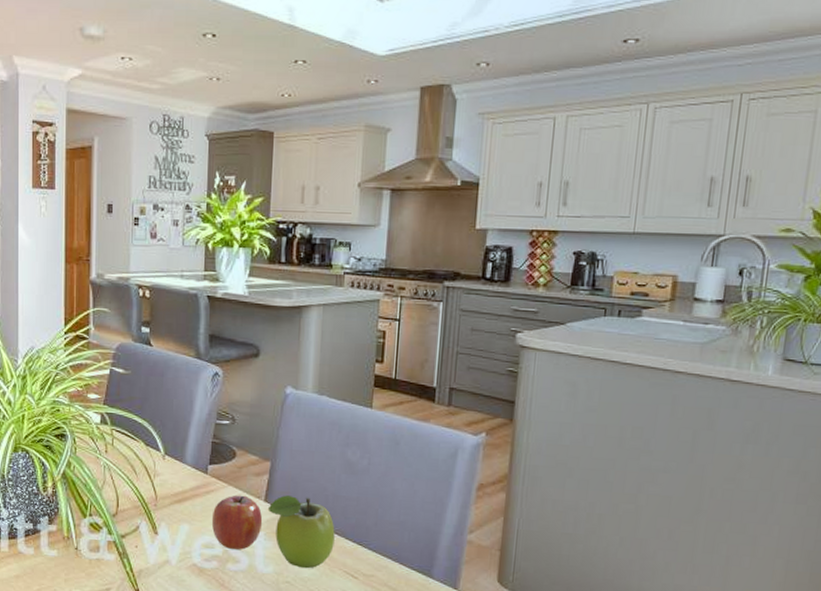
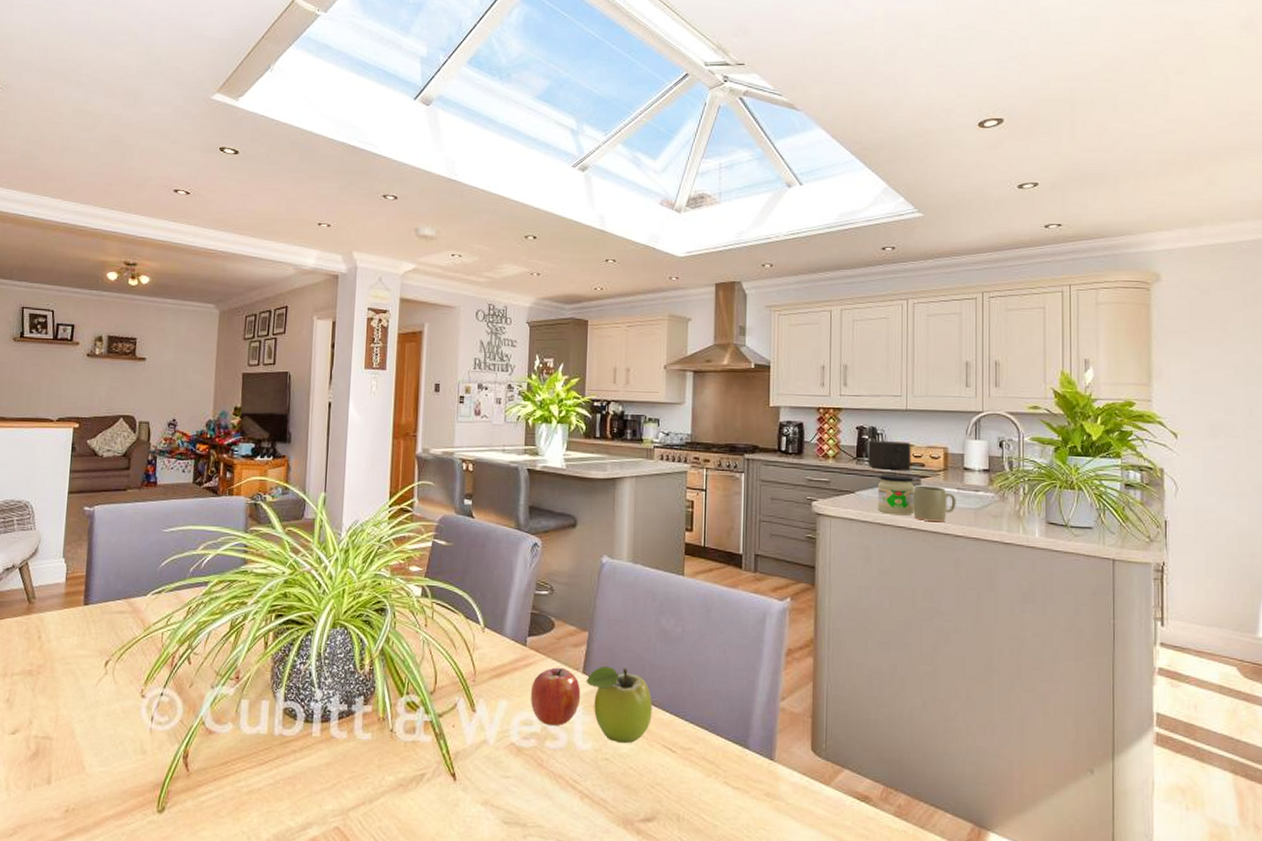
toaster: none [582,266,635,300] -> present [867,439,911,470]
jar: none [589,305,635,350] -> present [877,474,915,516]
mug: none [629,317,681,357] -> present [912,485,956,522]

